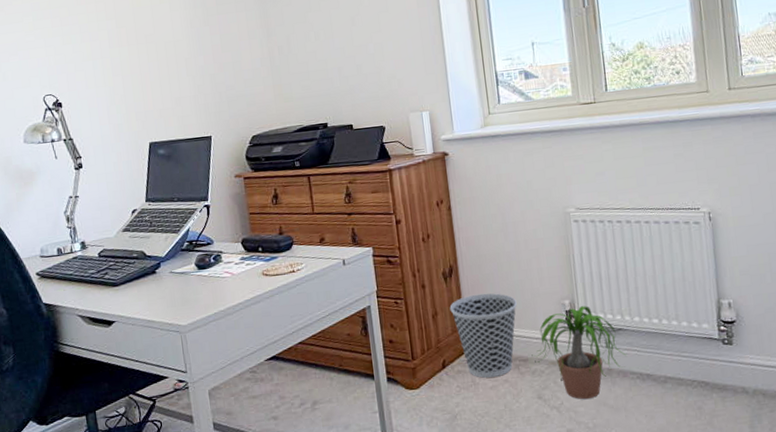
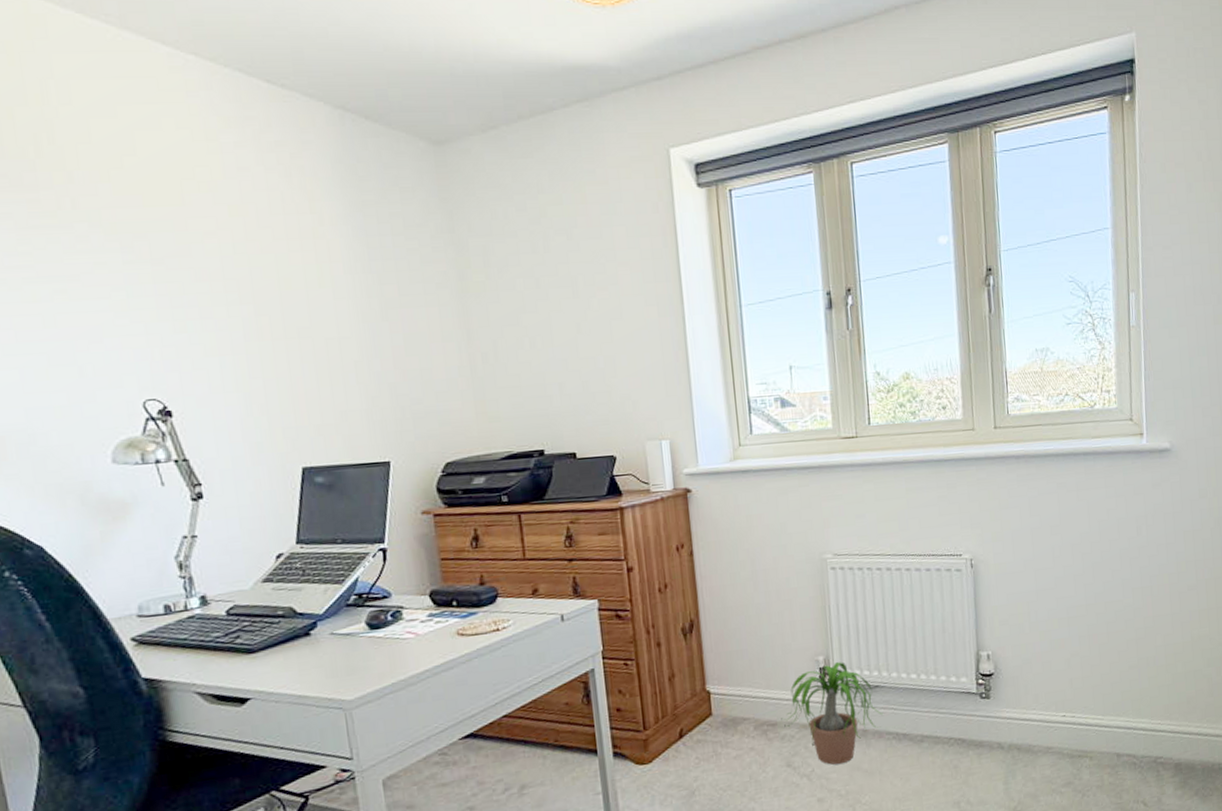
wastebasket: present [449,293,517,378] -> none [689,650,766,747]

